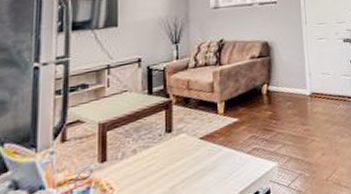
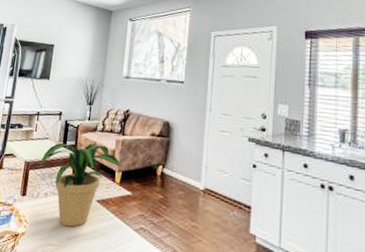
potted plant: none [120,81,226,177] -> present [40,142,124,227]

